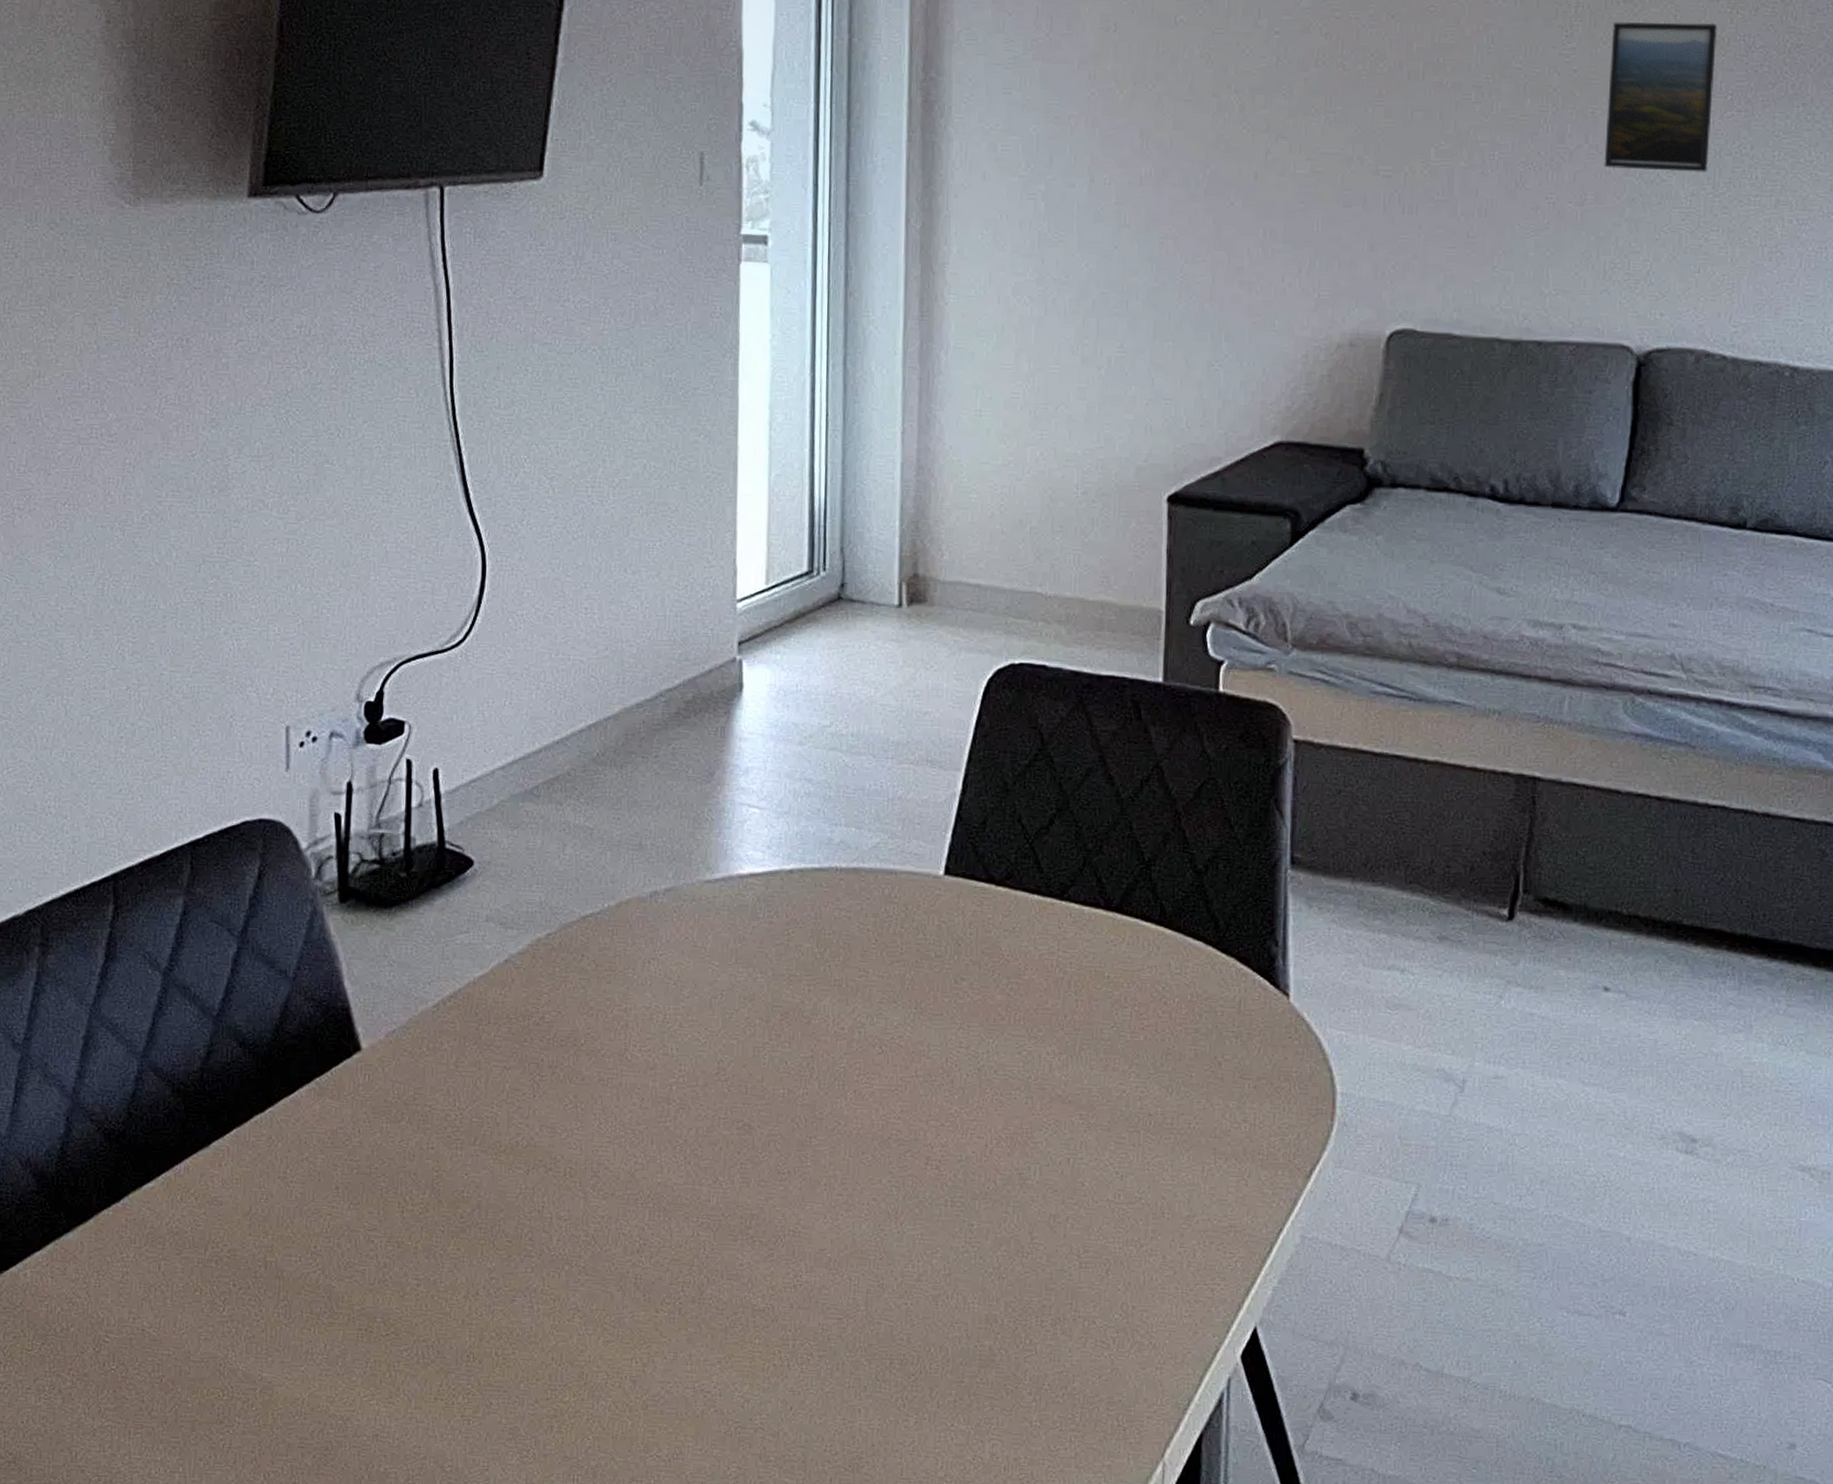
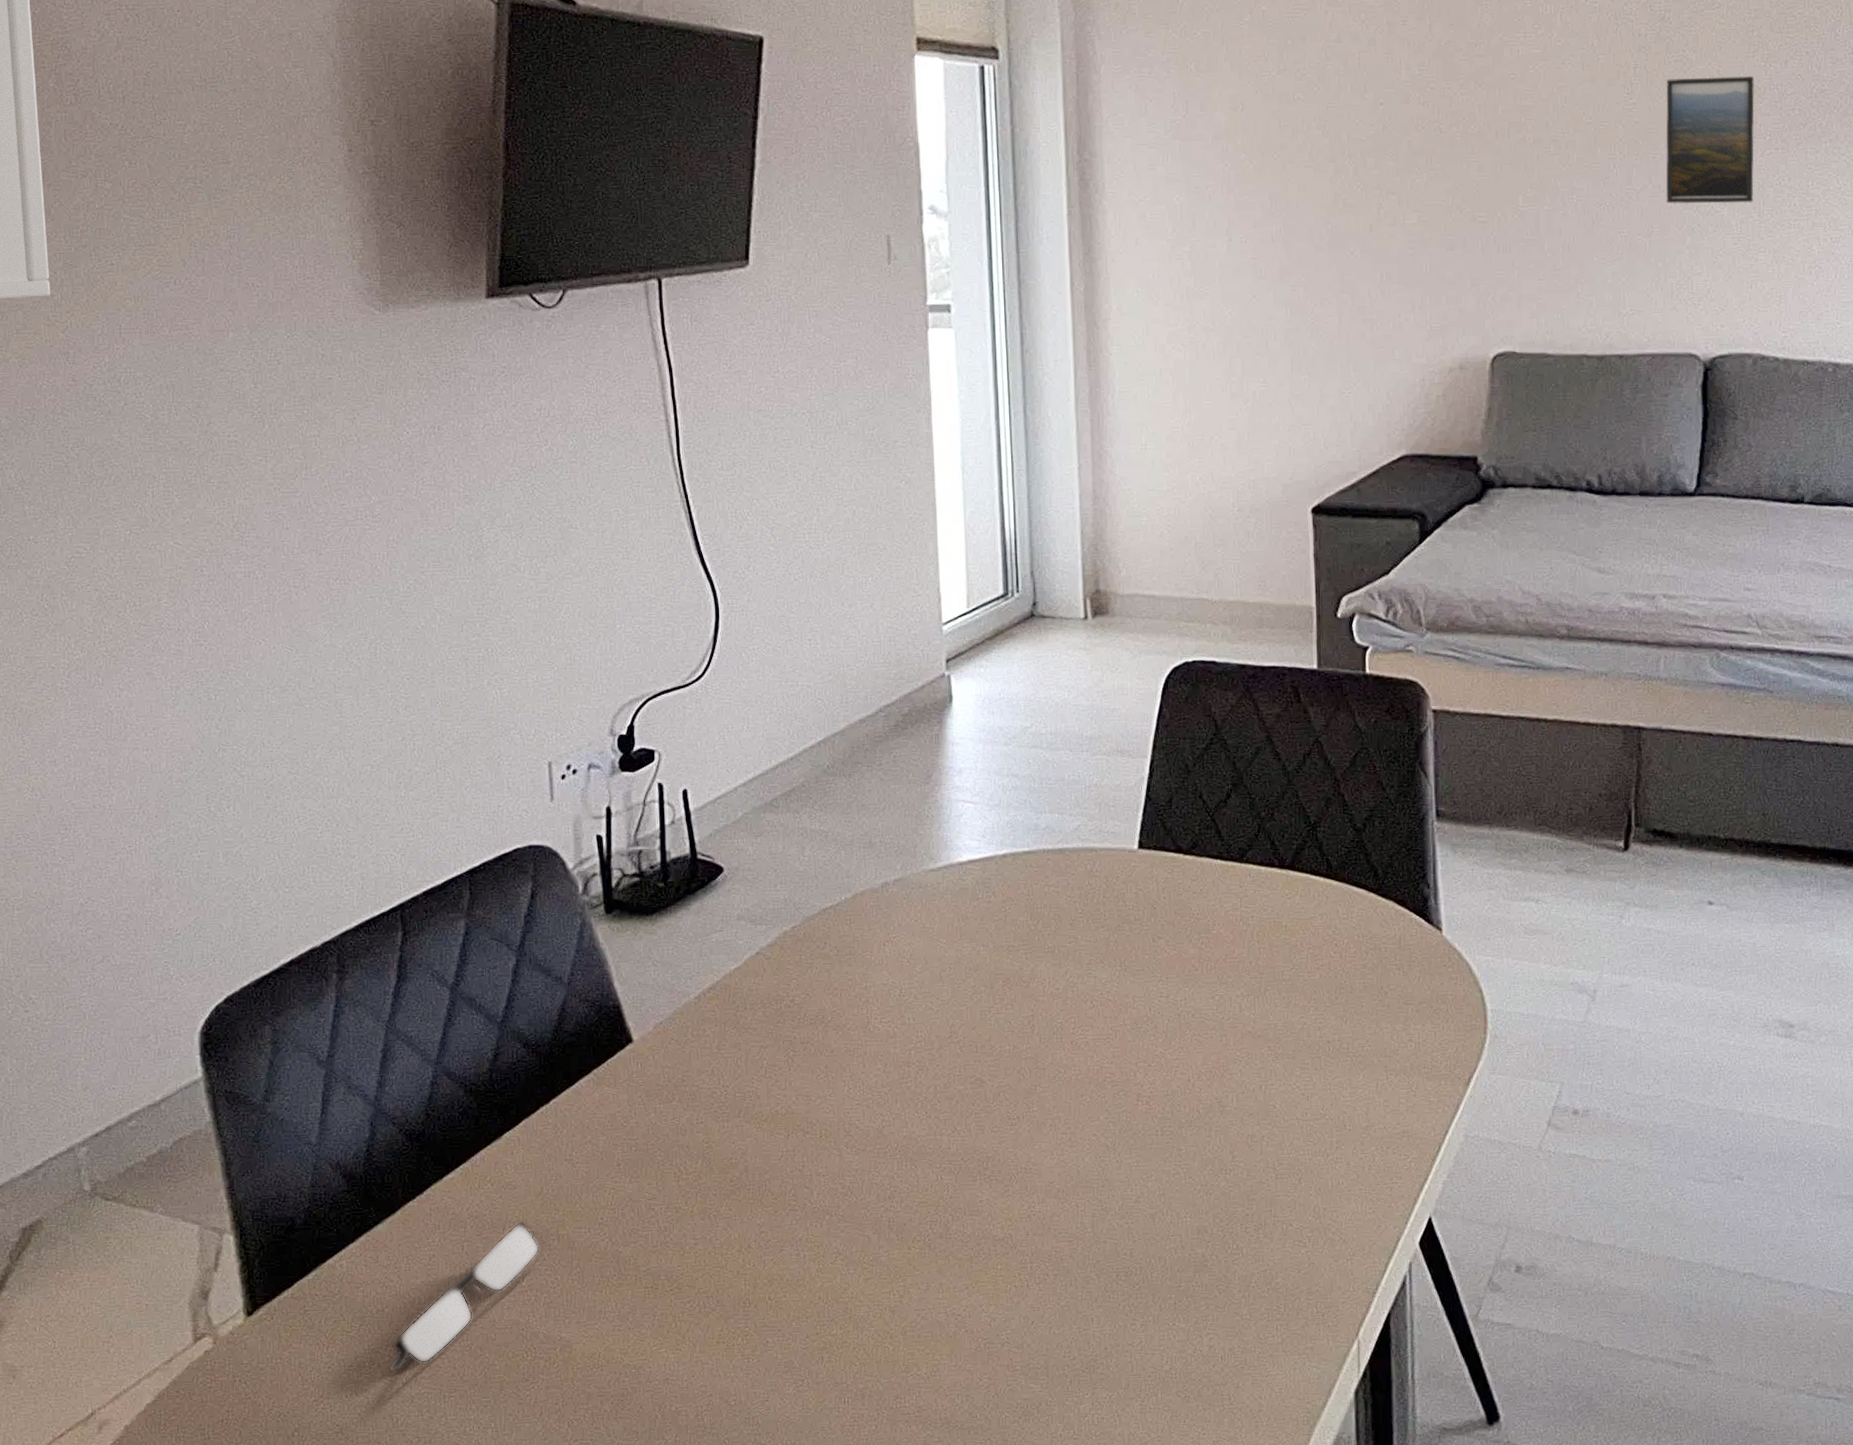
glasses: none [70,1242,244,1400] -> present [389,1221,540,1372]

